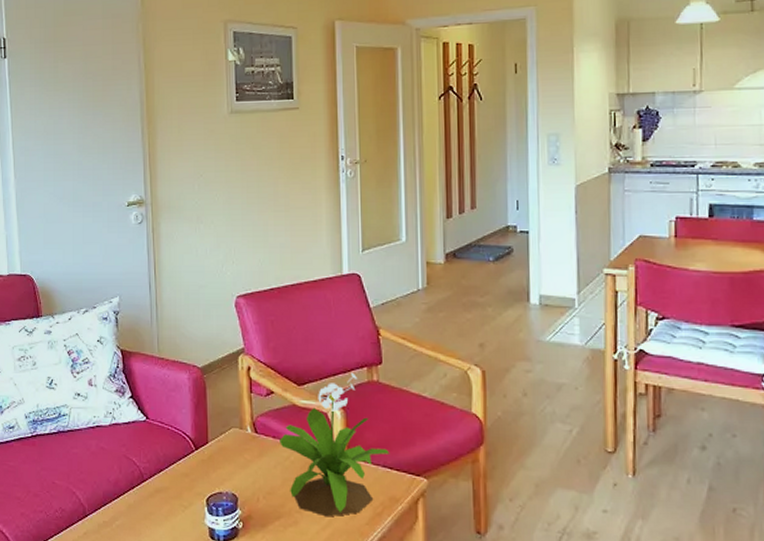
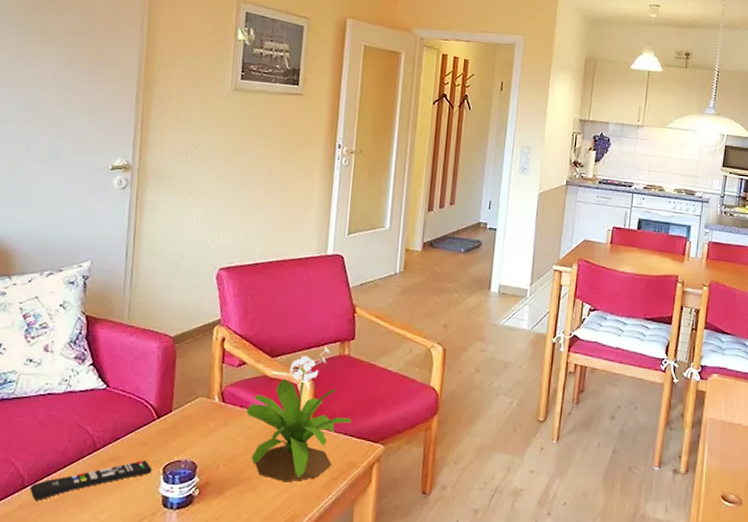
remote control: none [91,491,196,529] -> present [30,459,152,501]

